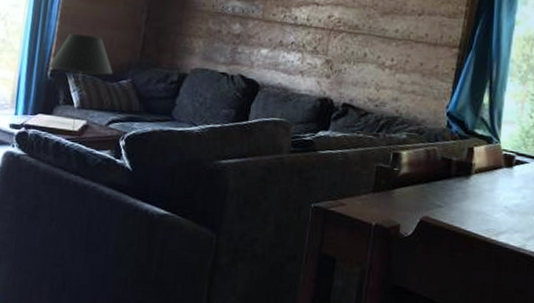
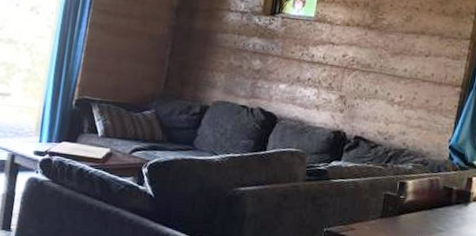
table lamp: present [49,33,113,133] -> none [74,65,137,161]

